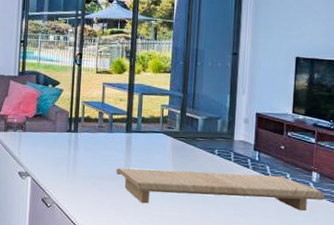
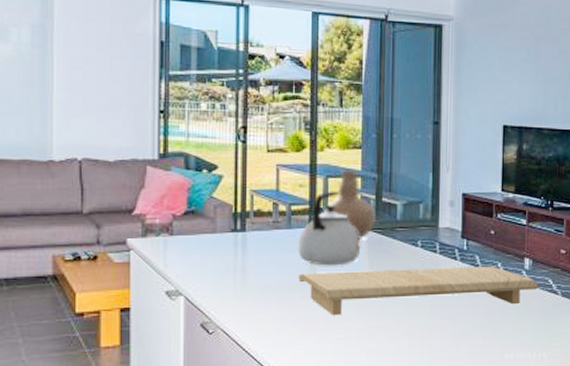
kettle: none [116,105,167,165] -> present [298,191,361,266]
vase: none [138,88,181,145] -> present [324,168,376,239]

